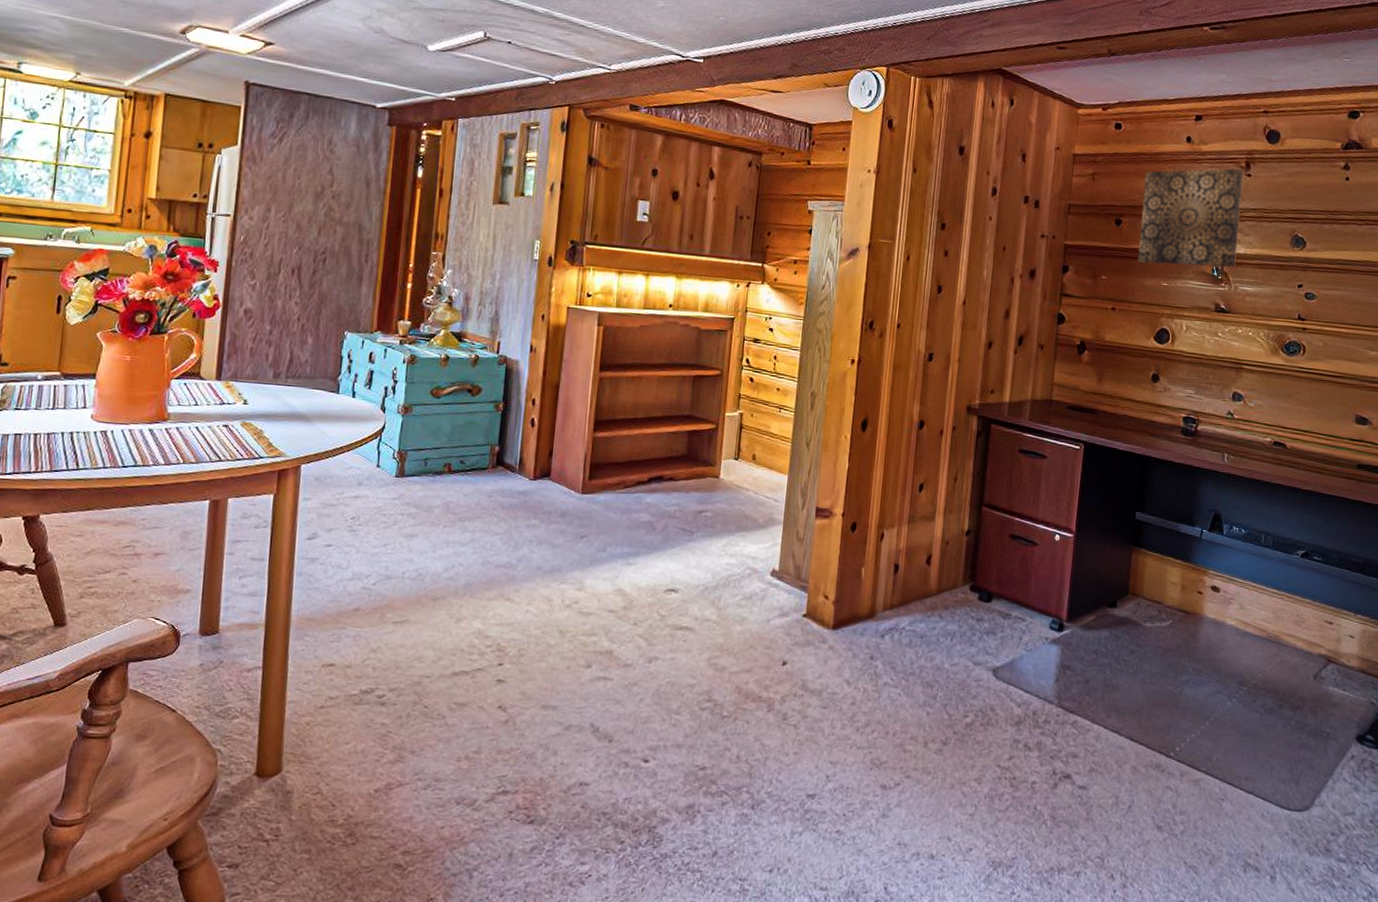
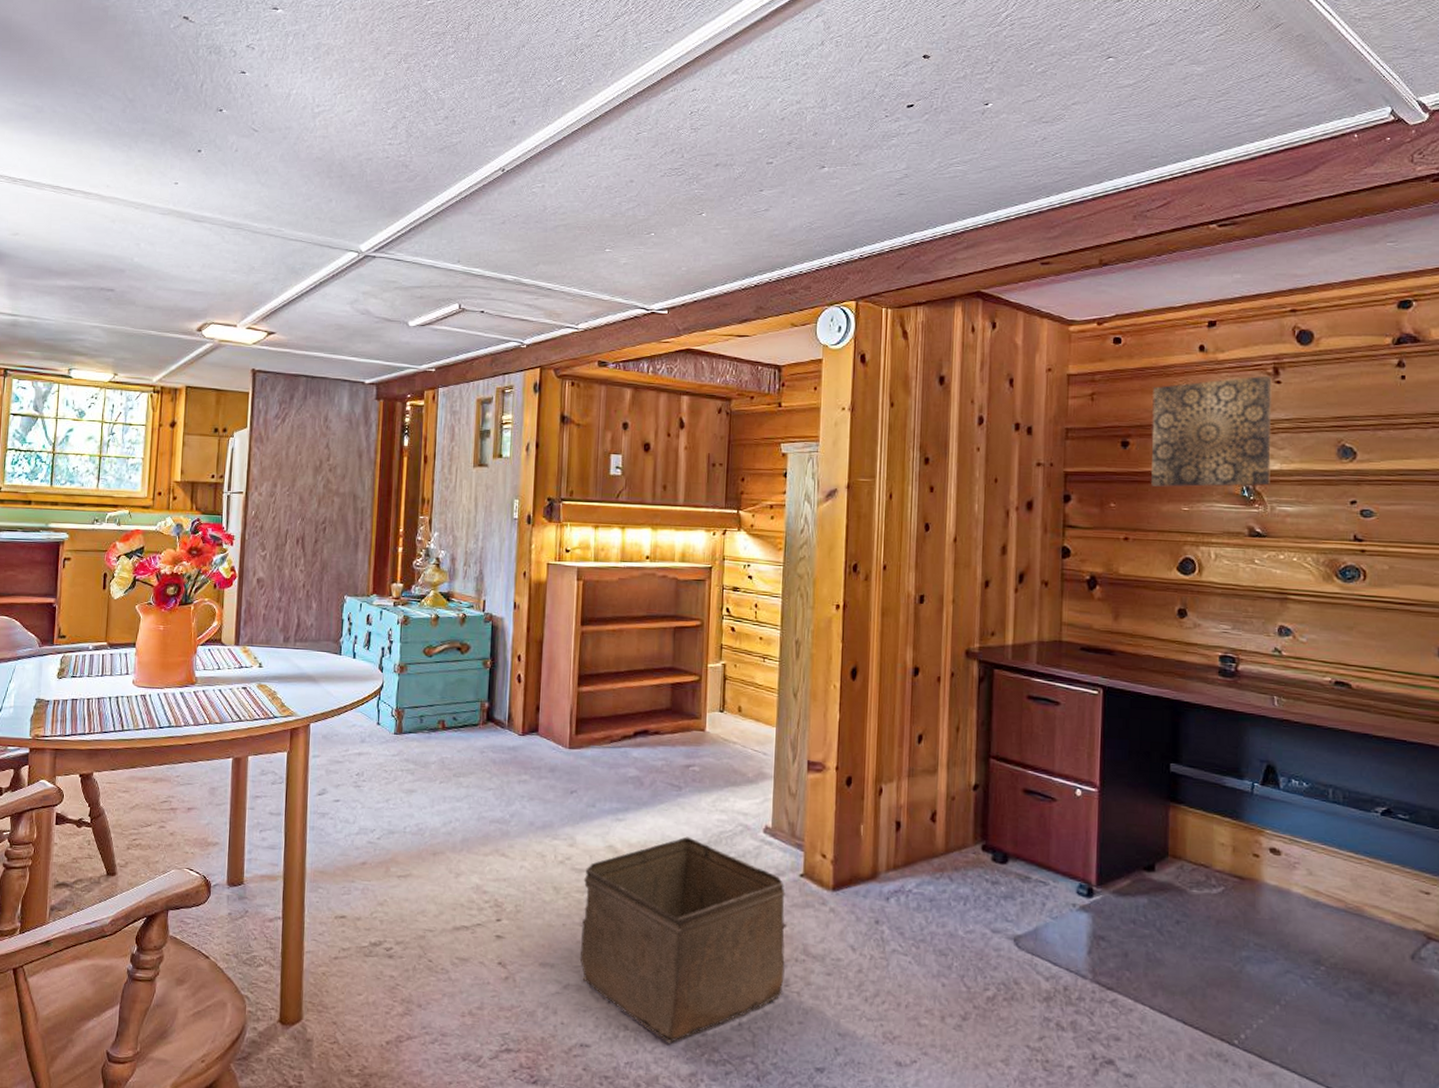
storage bin: none [582,580,788,778] -> present [579,836,785,1044]

